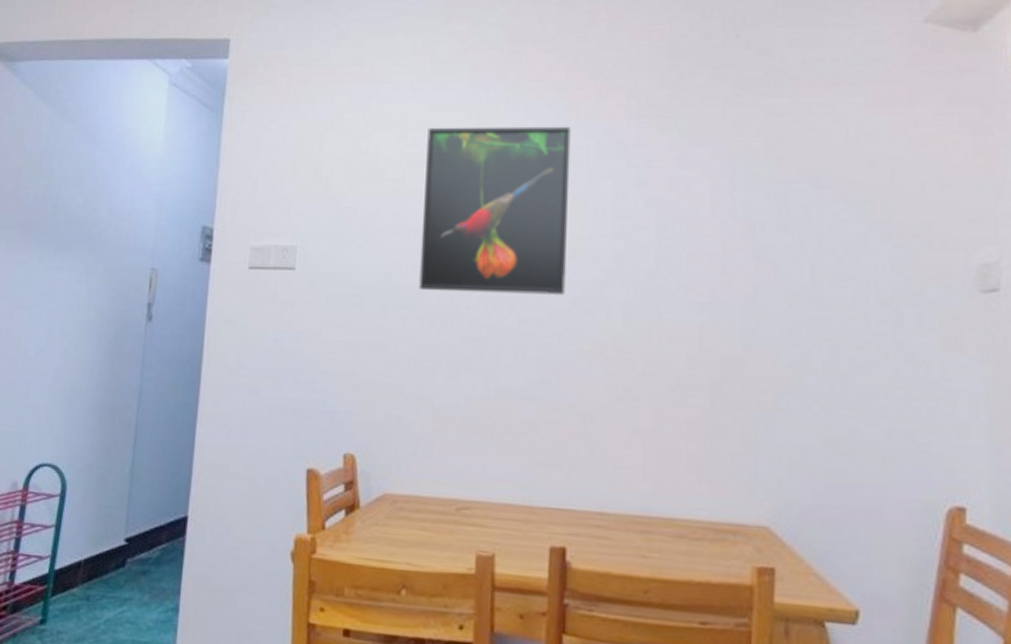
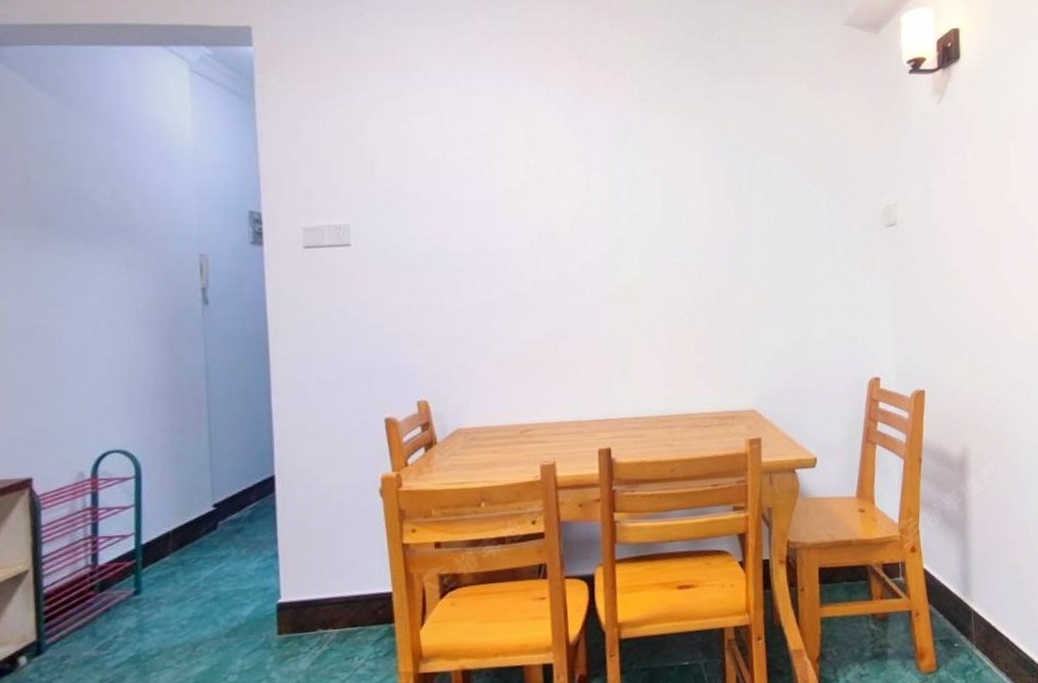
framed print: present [419,126,571,295] -> none [462,109,593,256]

